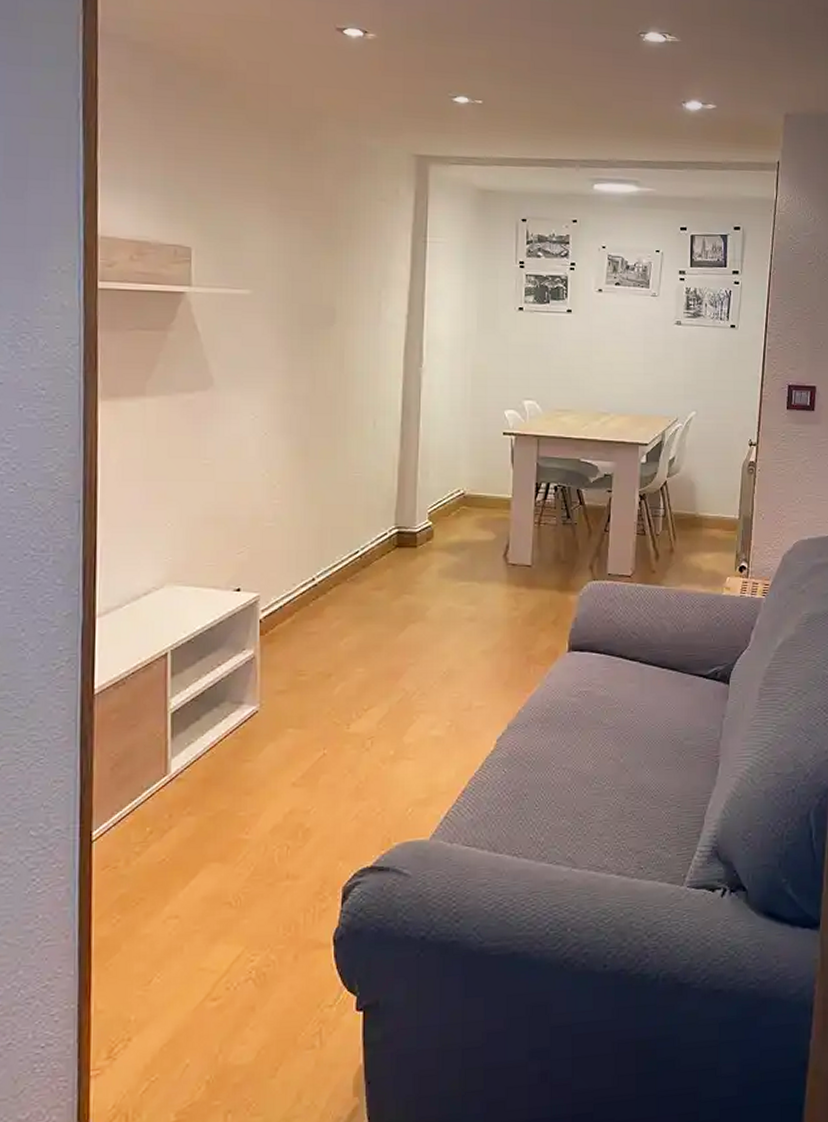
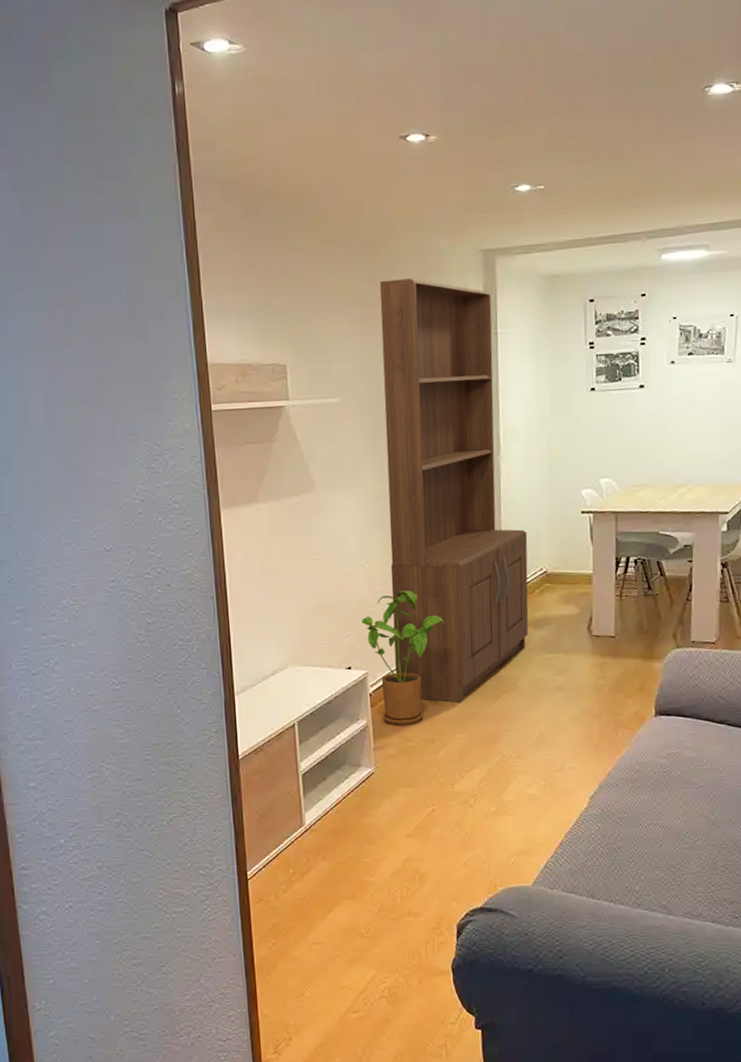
house plant: none [257,506,353,657] -> present [362,590,447,725]
bookshelf: none [291,172,446,633] -> present [379,278,529,703]

